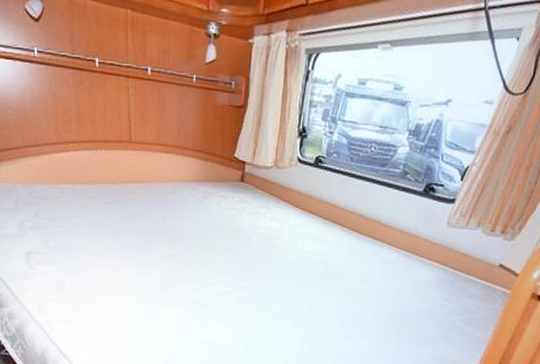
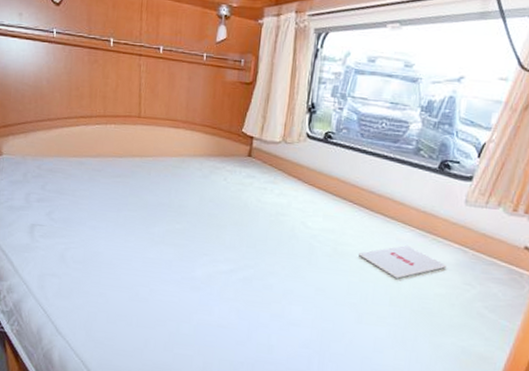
magazine: none [346,265,428,296] -> present [358,245,447,279]

